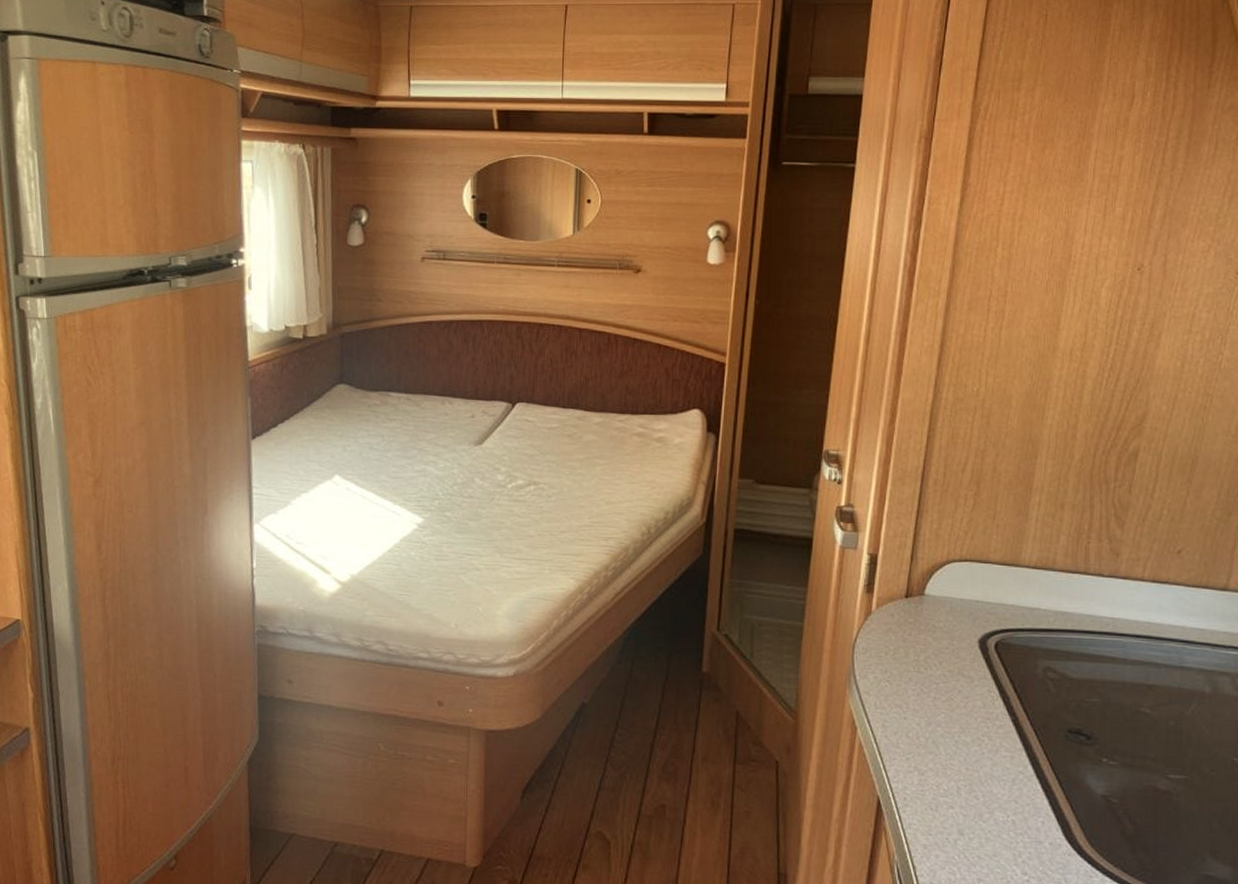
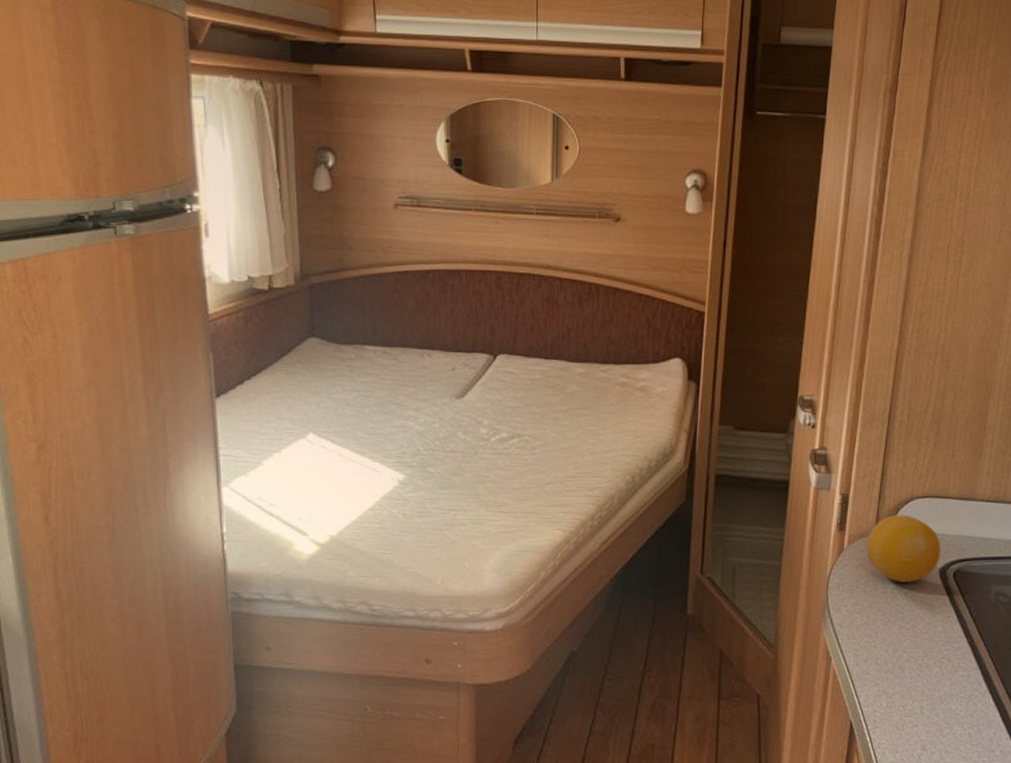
fruit: none [896,578,981,652] -> present [866,515,941,582]

